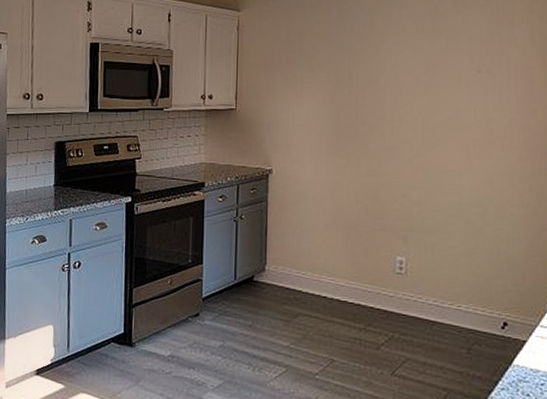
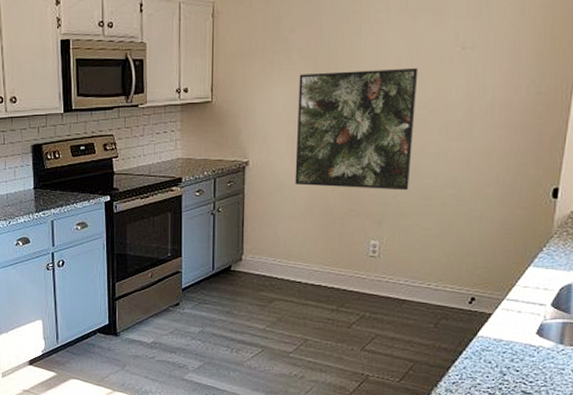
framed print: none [318,87,437,207] -> present [295,67,418,191]

